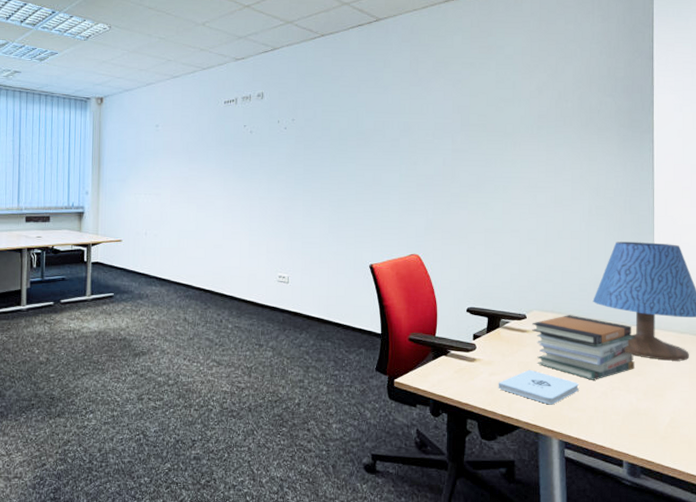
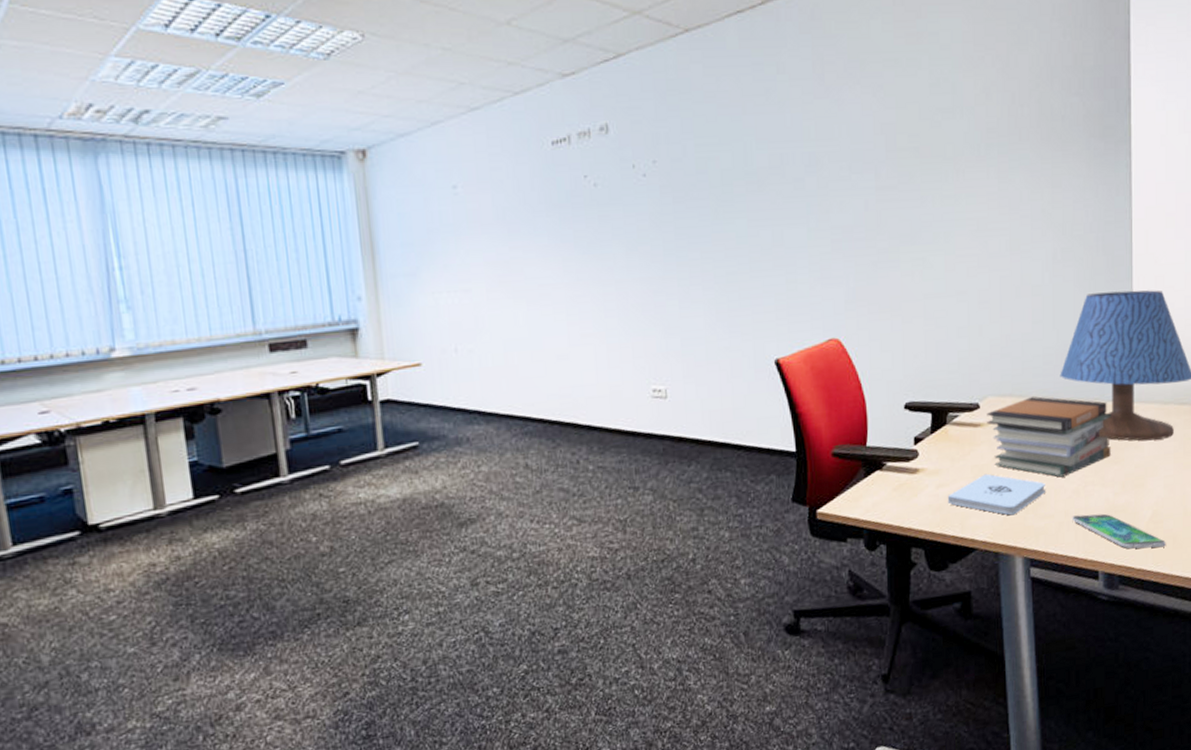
smartphone: none [601,412,682,449] -> present [1072,513,1166,549]

